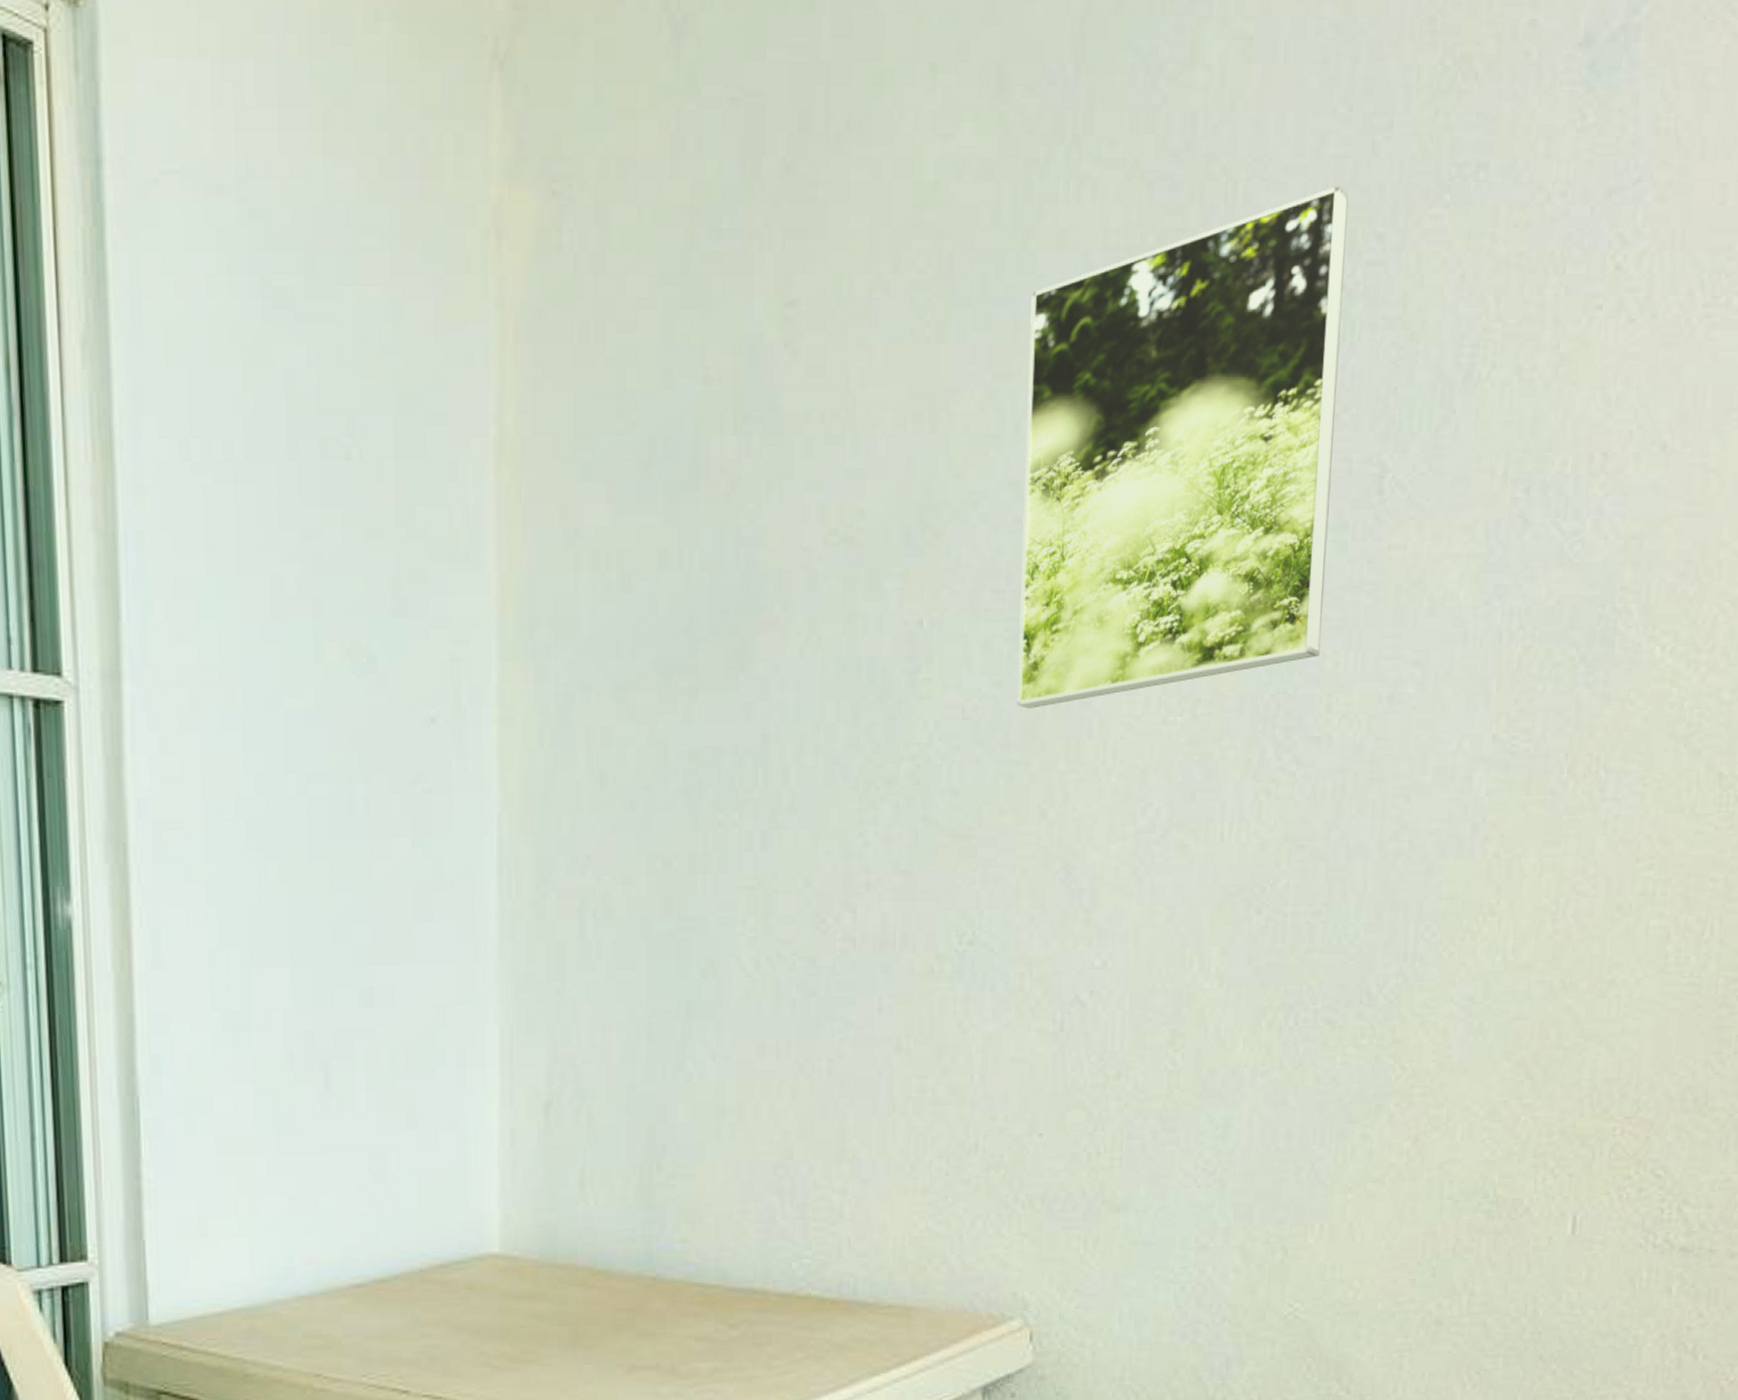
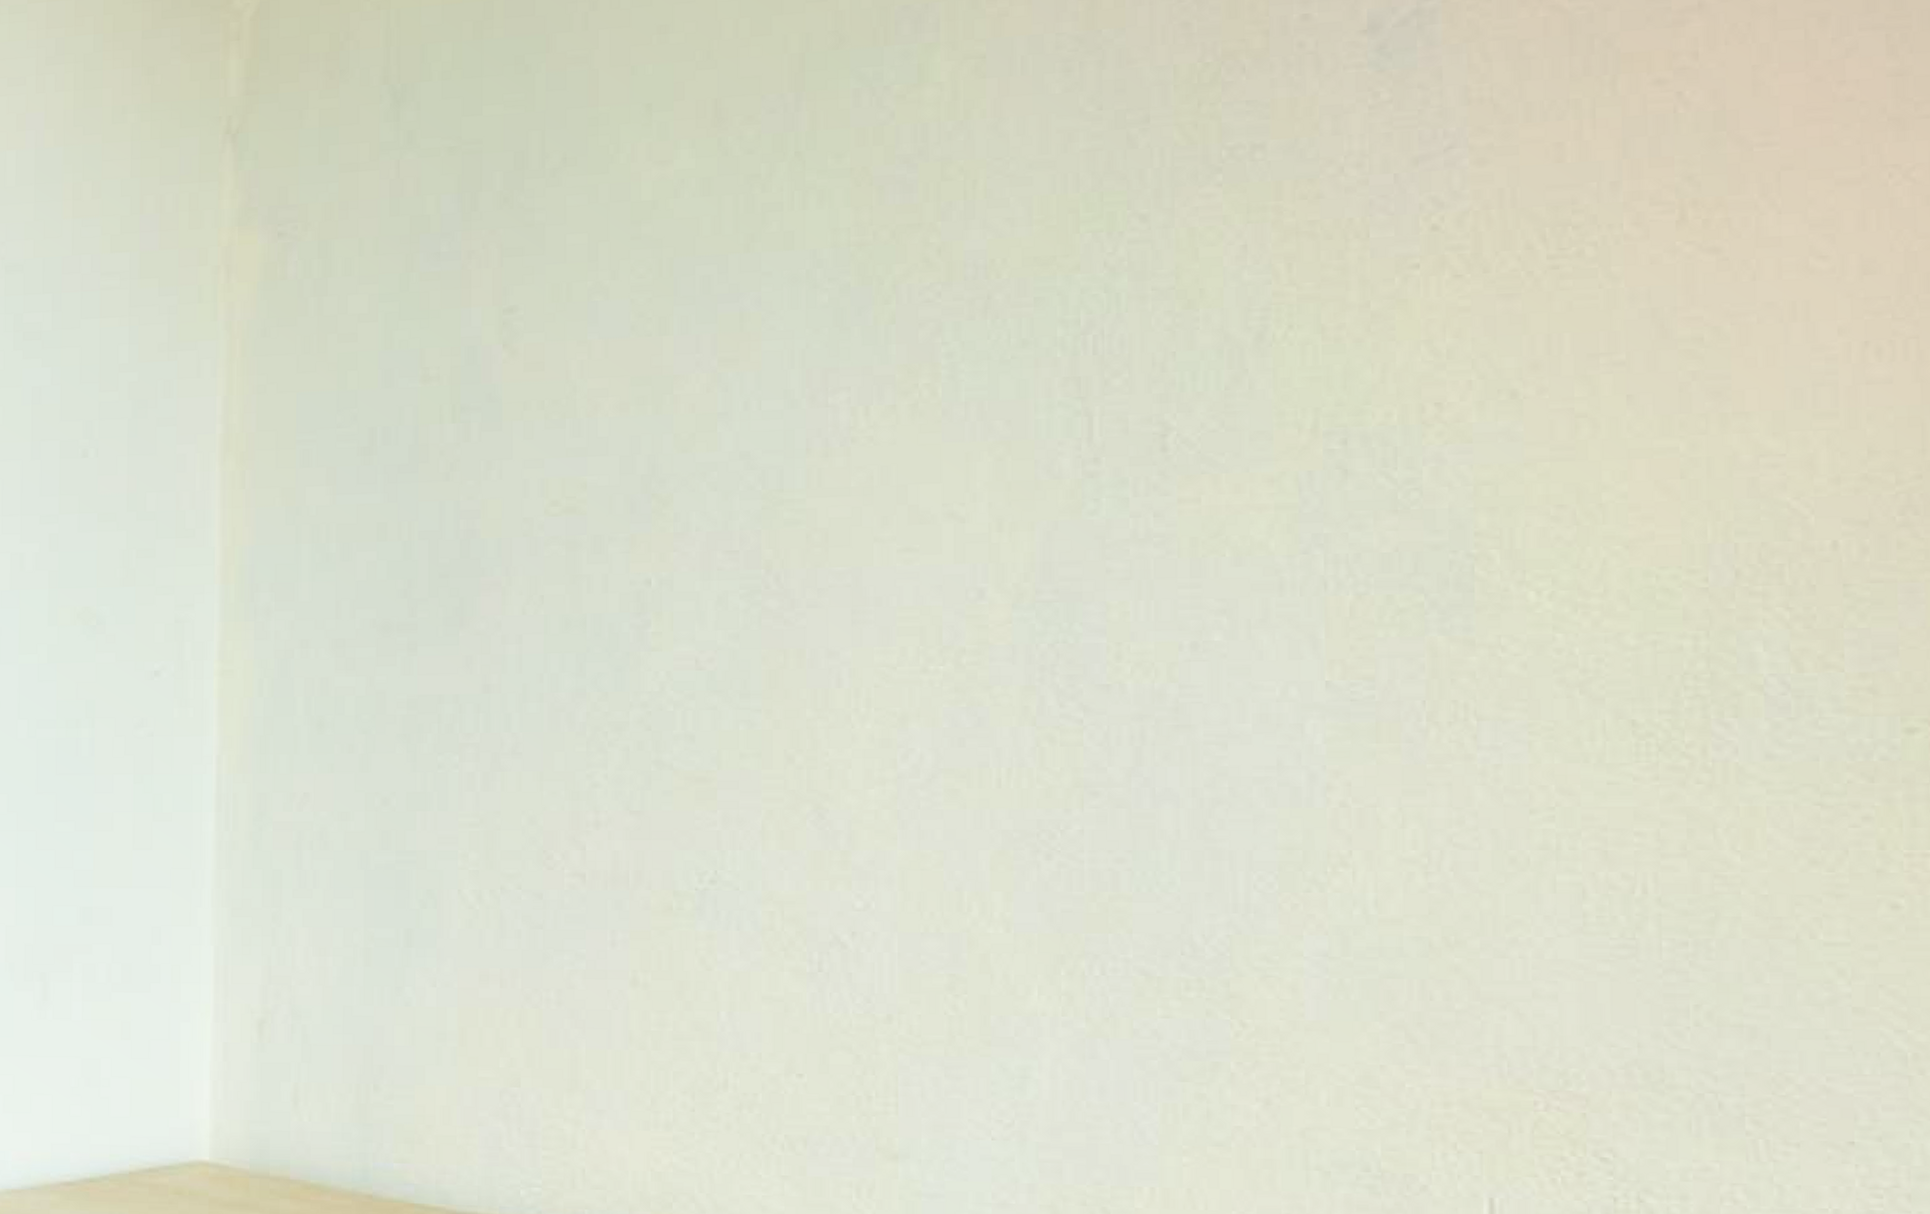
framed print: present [1017,185,1349,709] -> none [756,174,1105,659]

